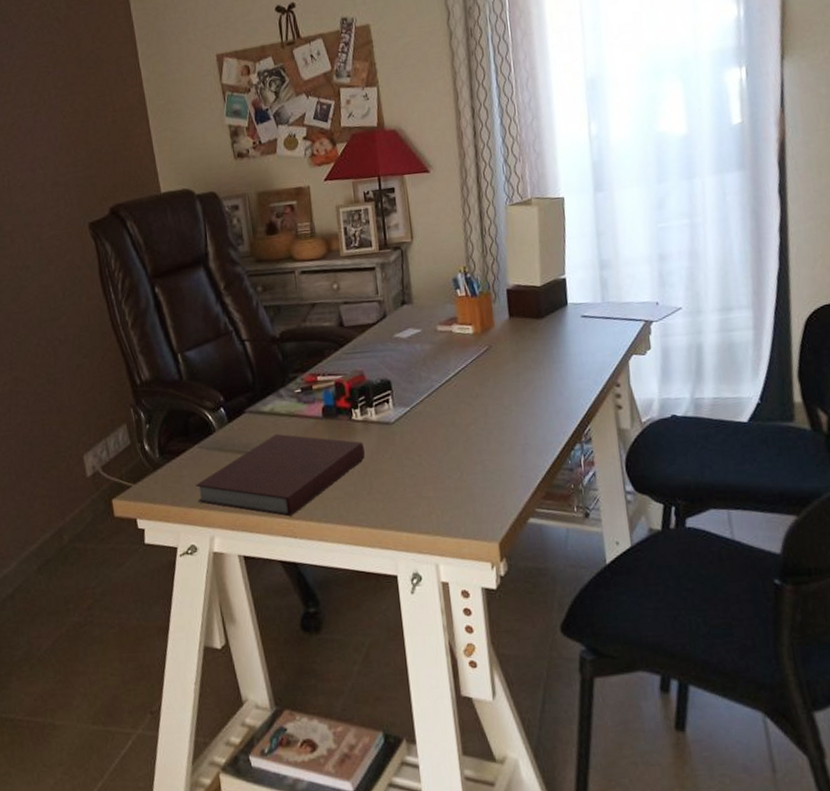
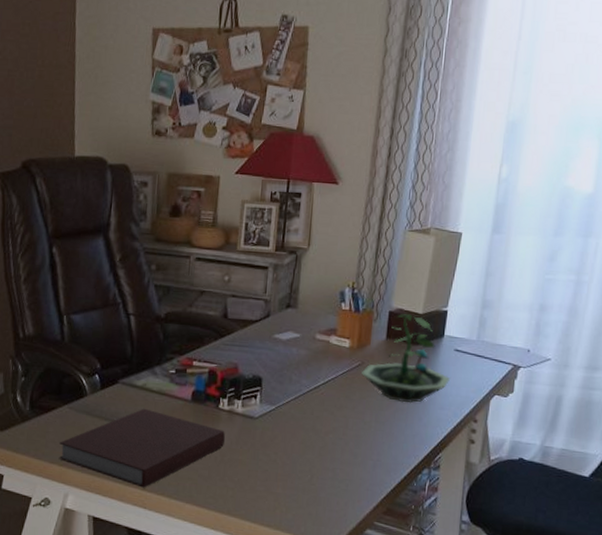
terrarium: none [490,287,583,380] -> present [360,313,450,404]

